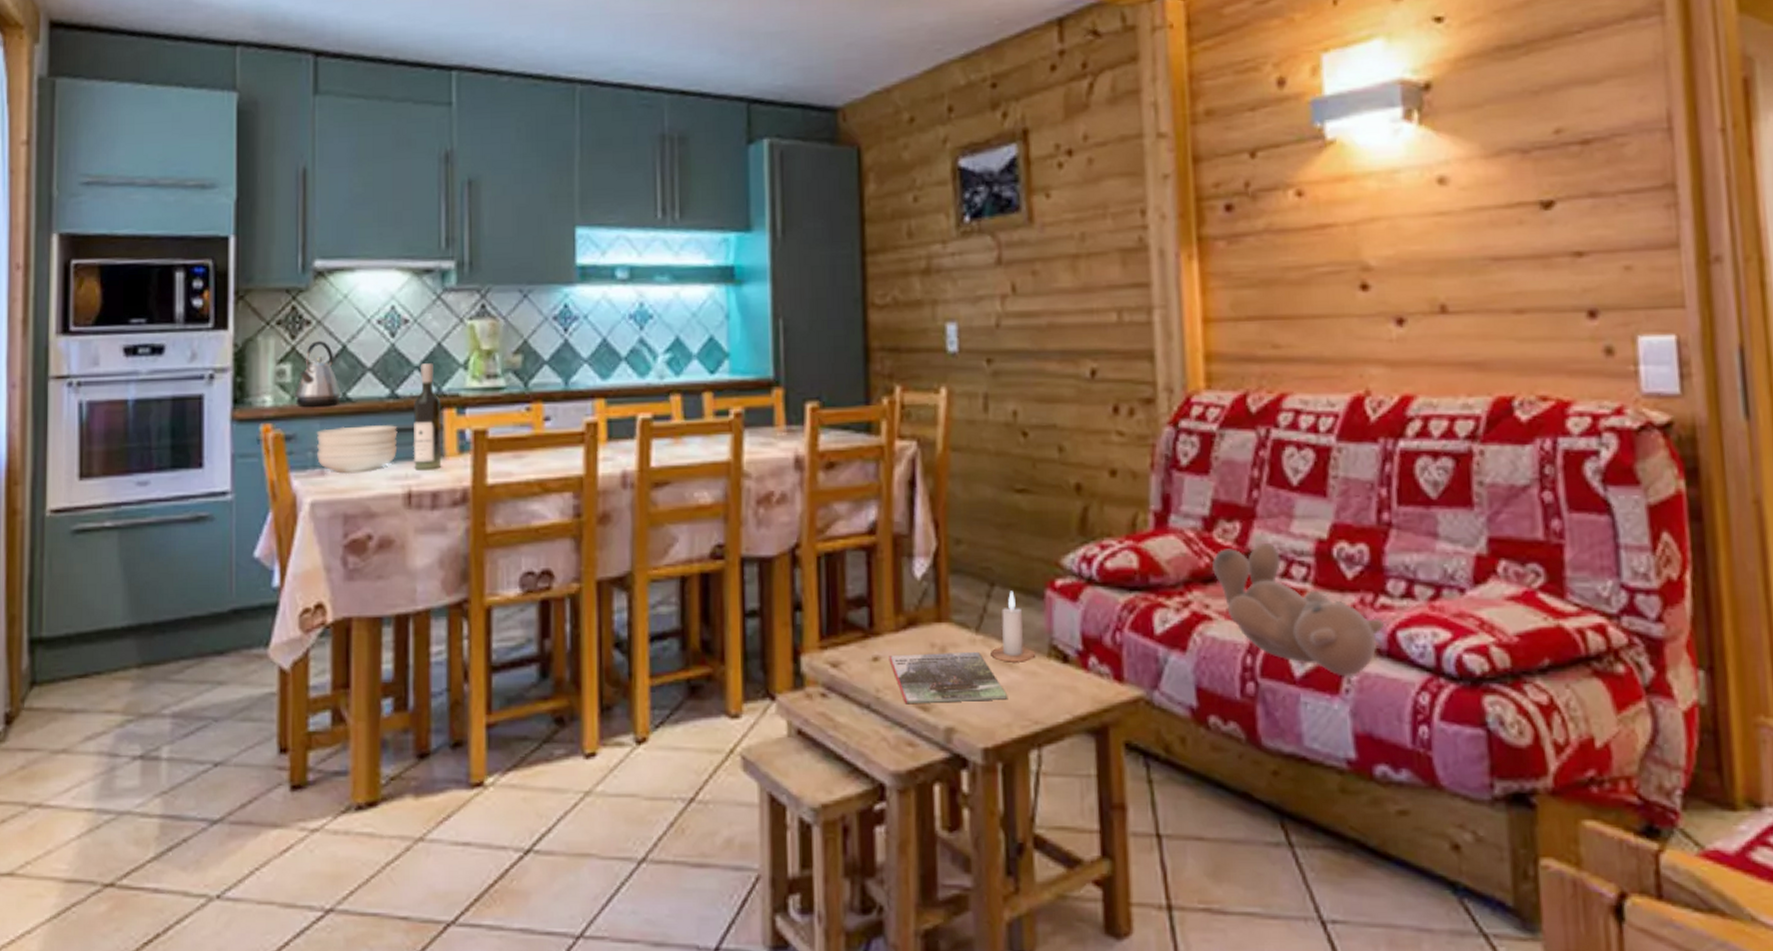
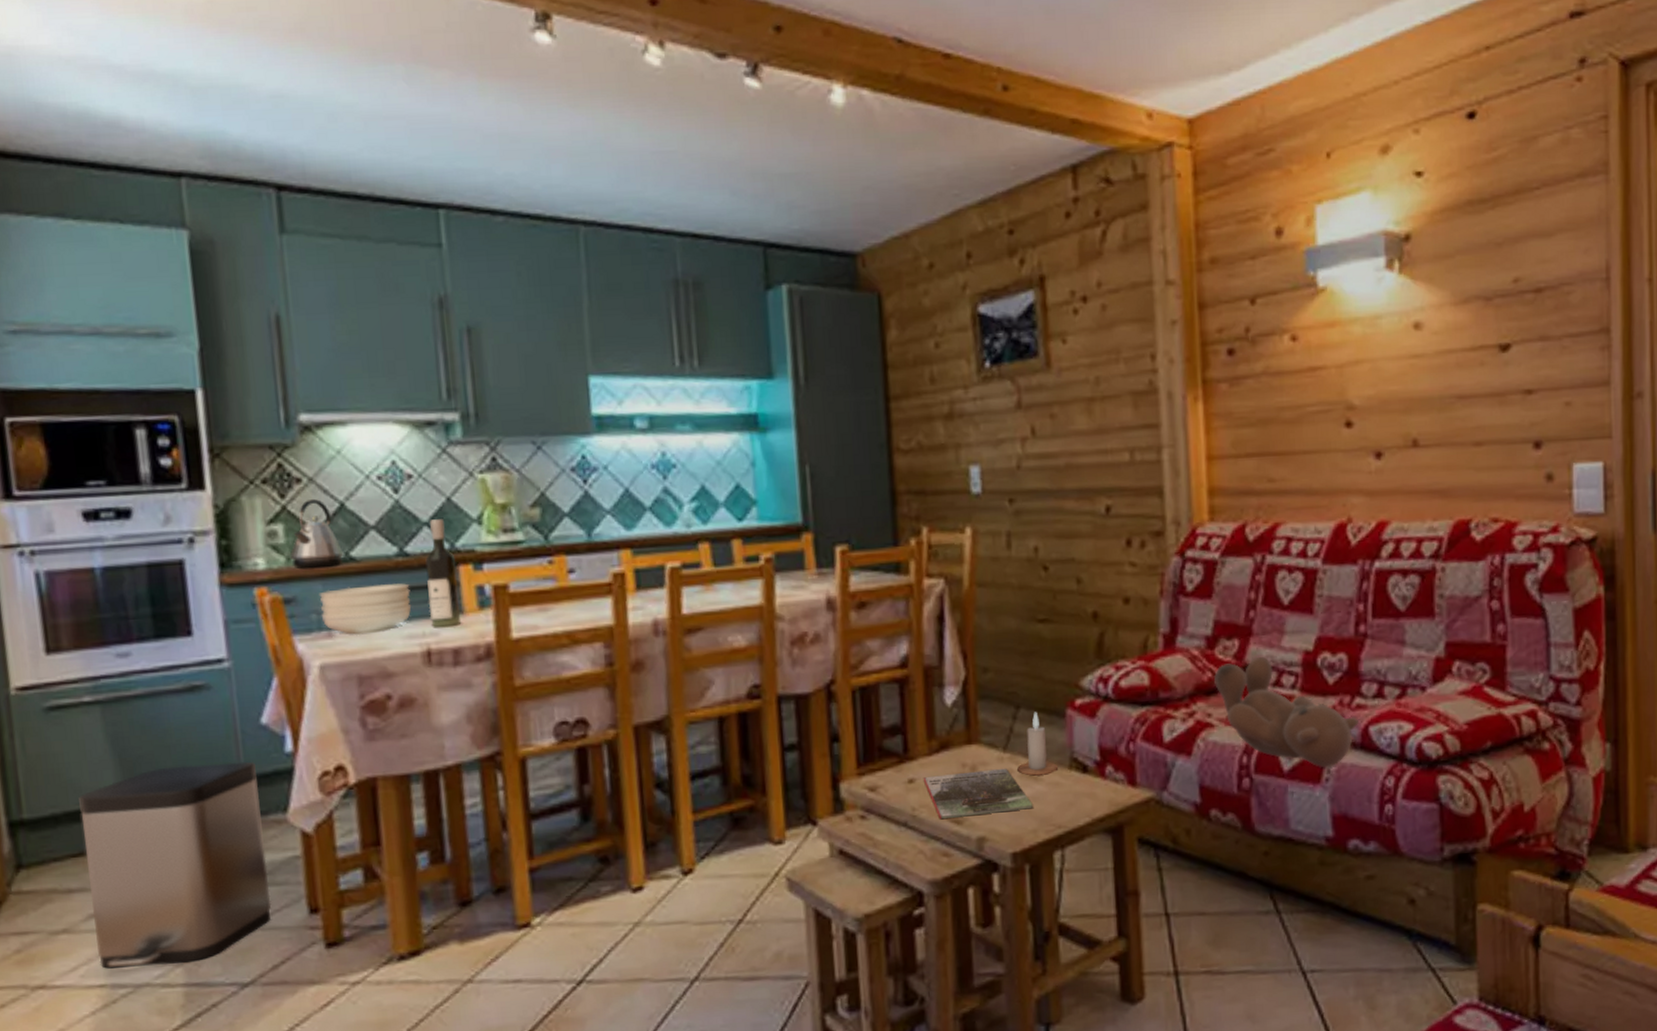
pedal bin: none [90,594,246,793] -> present [79,761,272,969]

